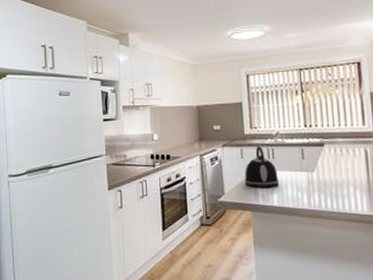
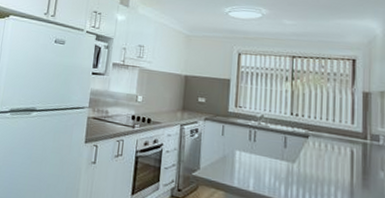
kettle: present [244,145,280,188] -> none [221,125,258,172]

